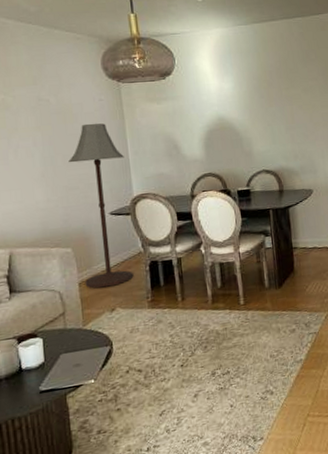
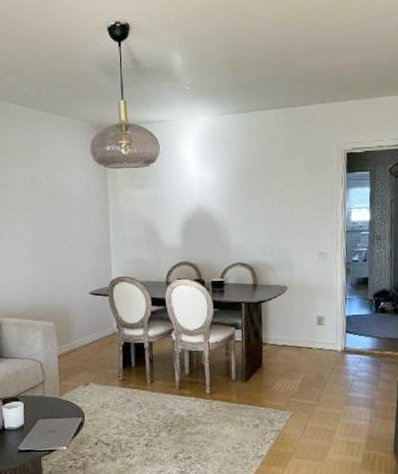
floor lamp: present [68,123,133,289] -> none [56,205,106,363]

